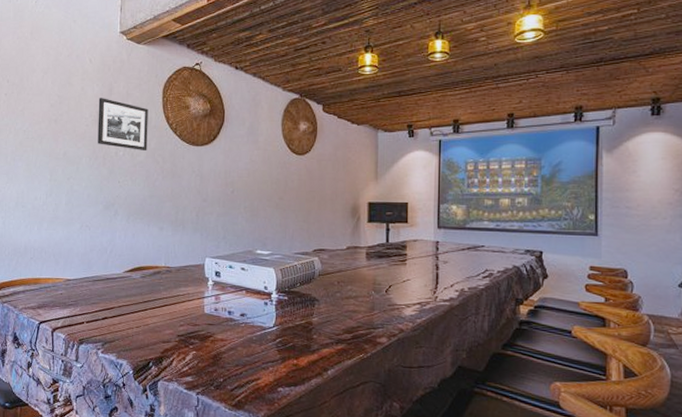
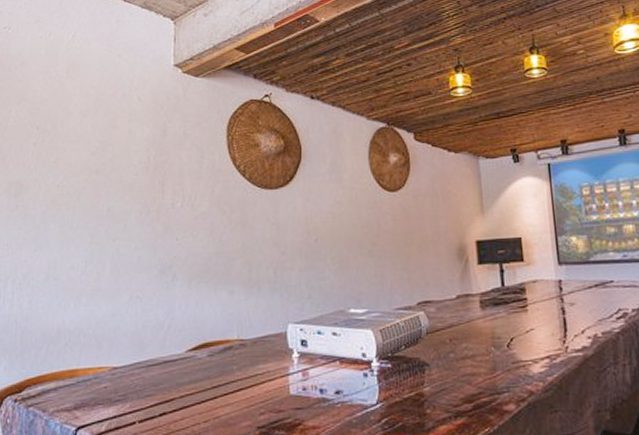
picture frame: present [97,98,148,150] -> none [149,140,211,200]

